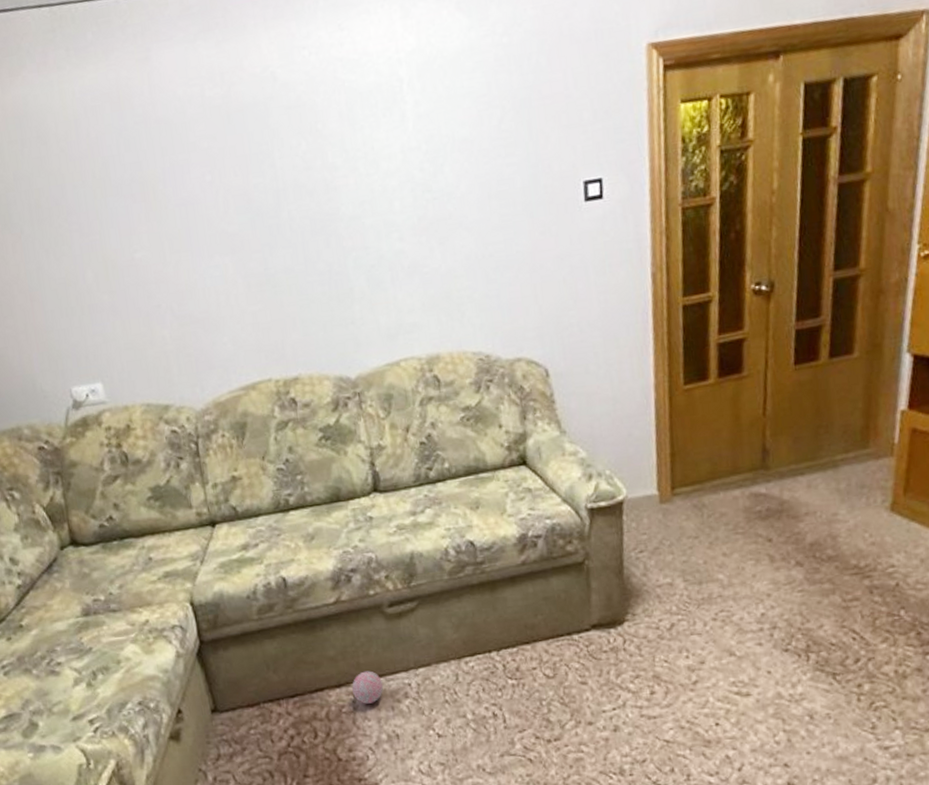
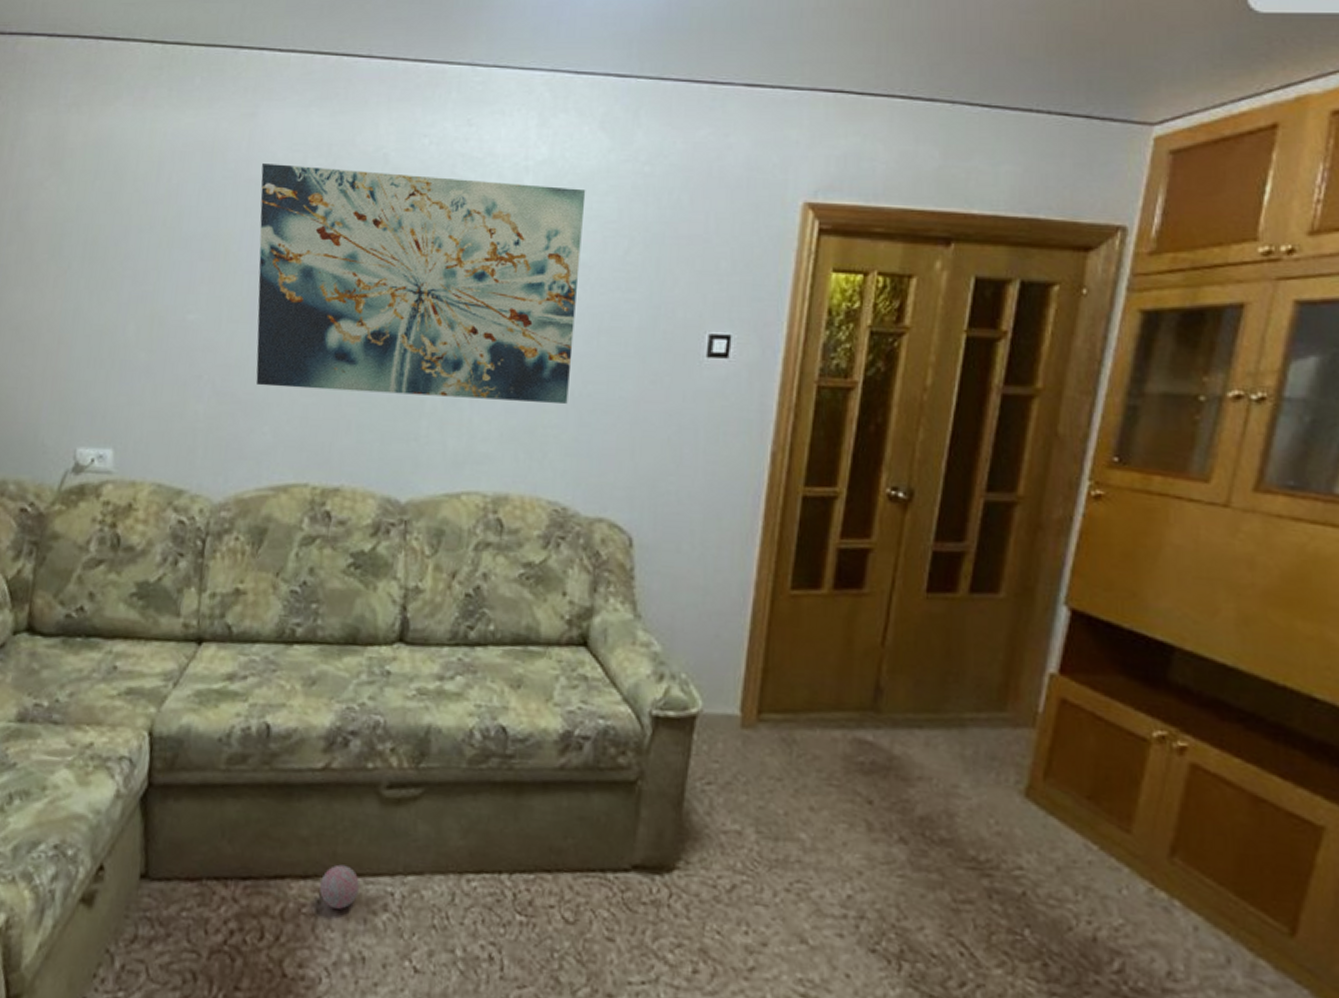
wall art: none [166,70,474,304] -> present [256,164,586,404]

